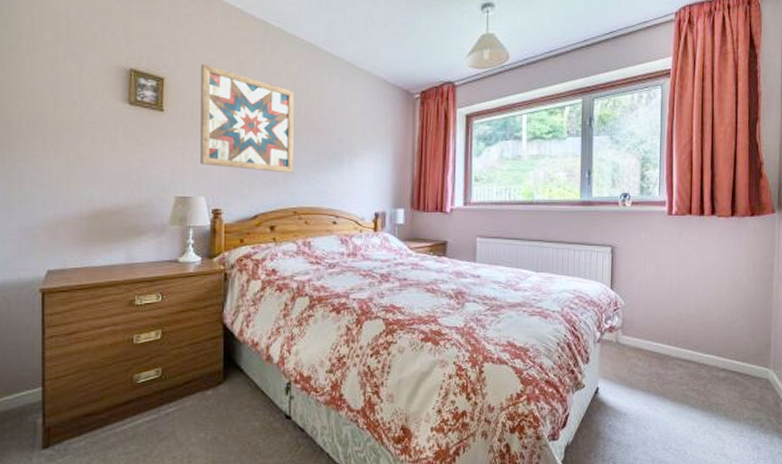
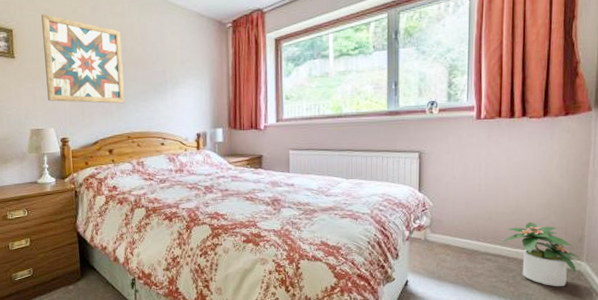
potted plant: none [694,325,767,396] -> present [503,222,580,287]

